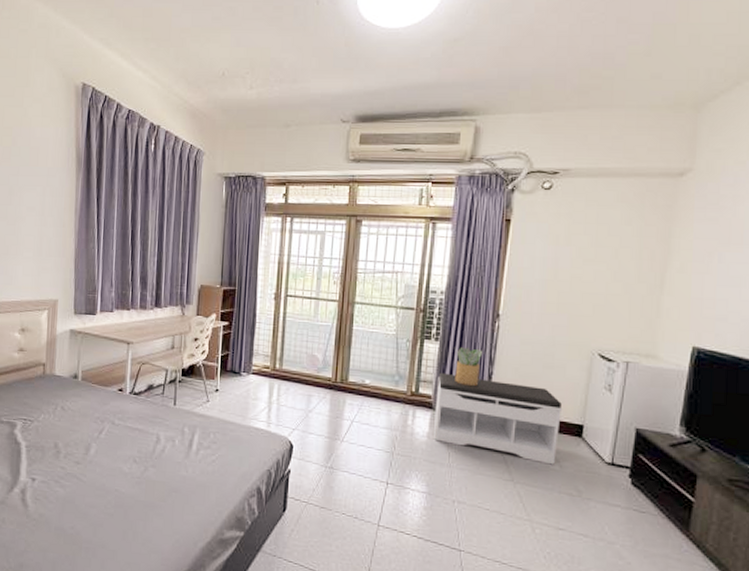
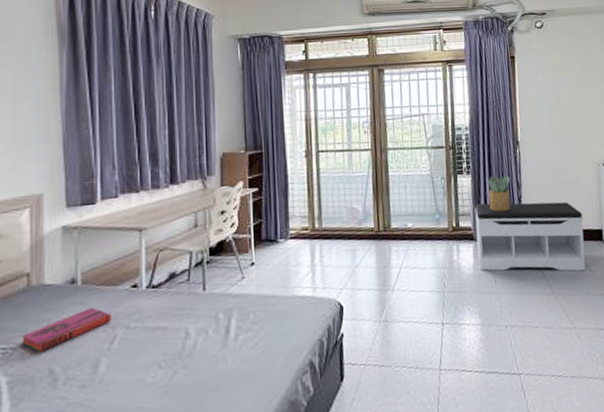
hardback book: none [37,400,101,429] -> present [22,307,111,353]

